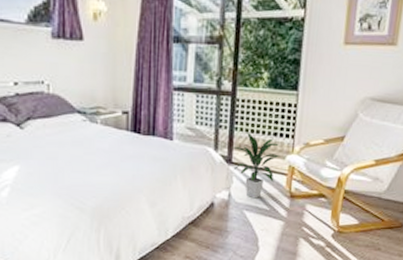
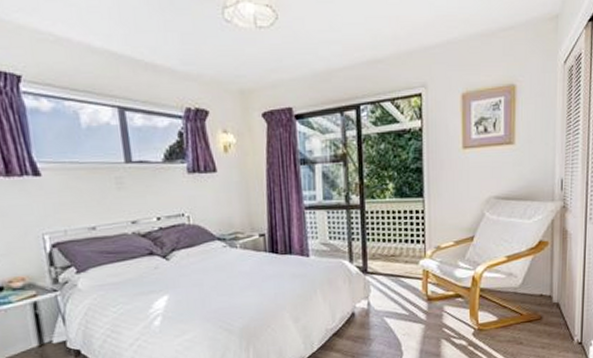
indoor plant: present [233,132,281,199] -> none [367,241,414,305]

